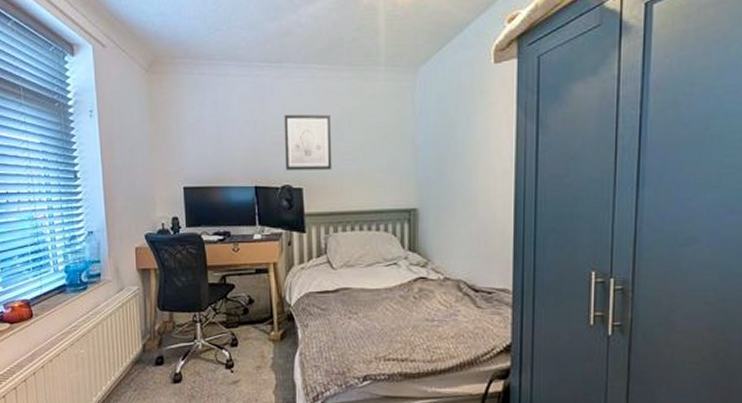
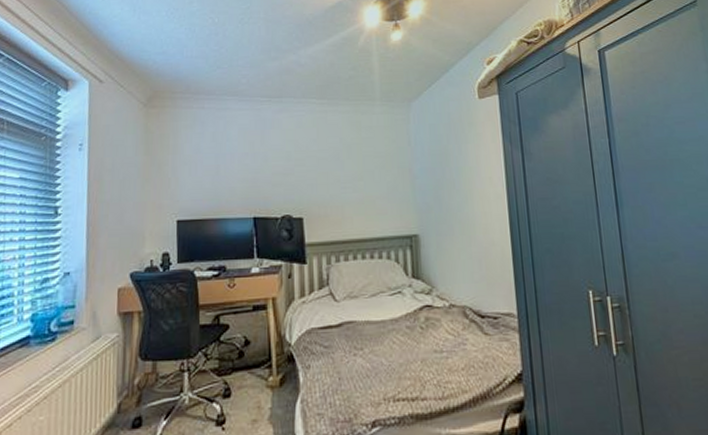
wall art: present [284,114,332,170] -> none [284,145,332,200]

